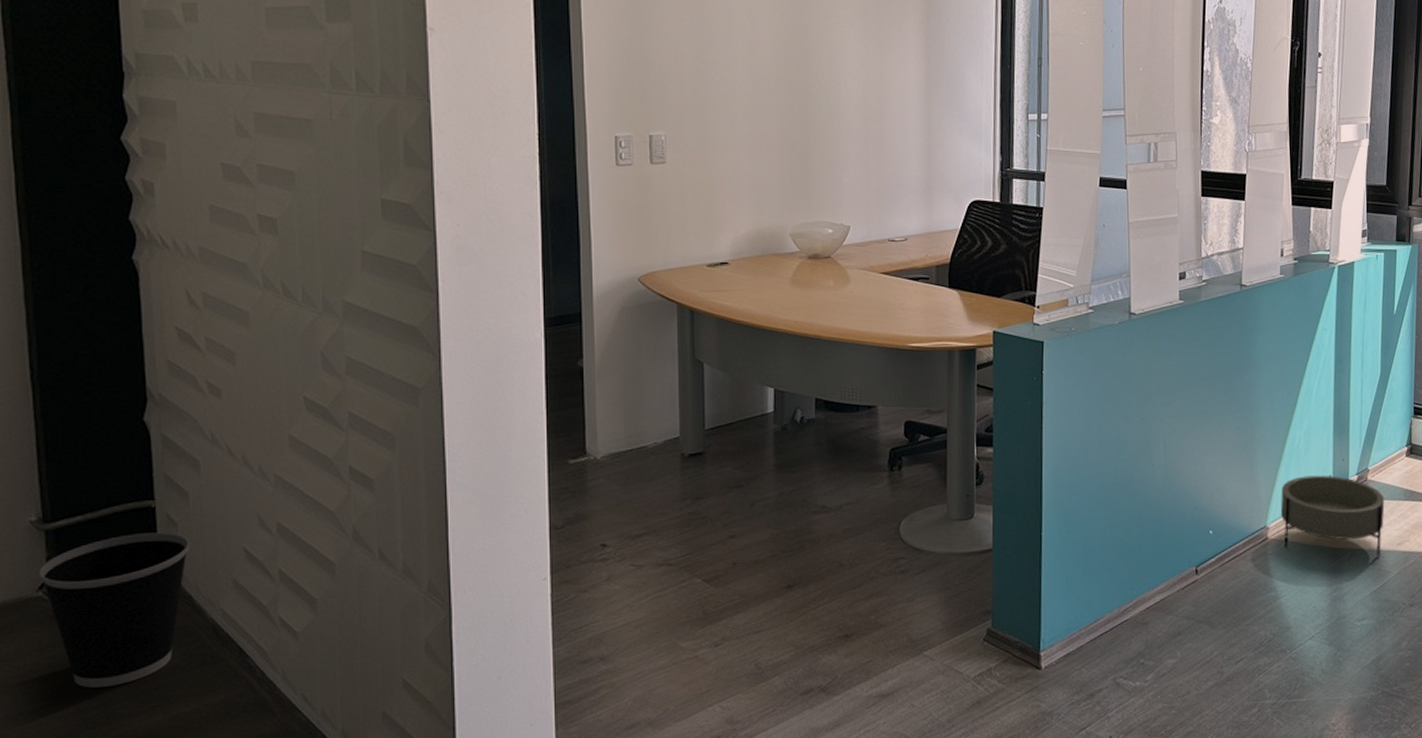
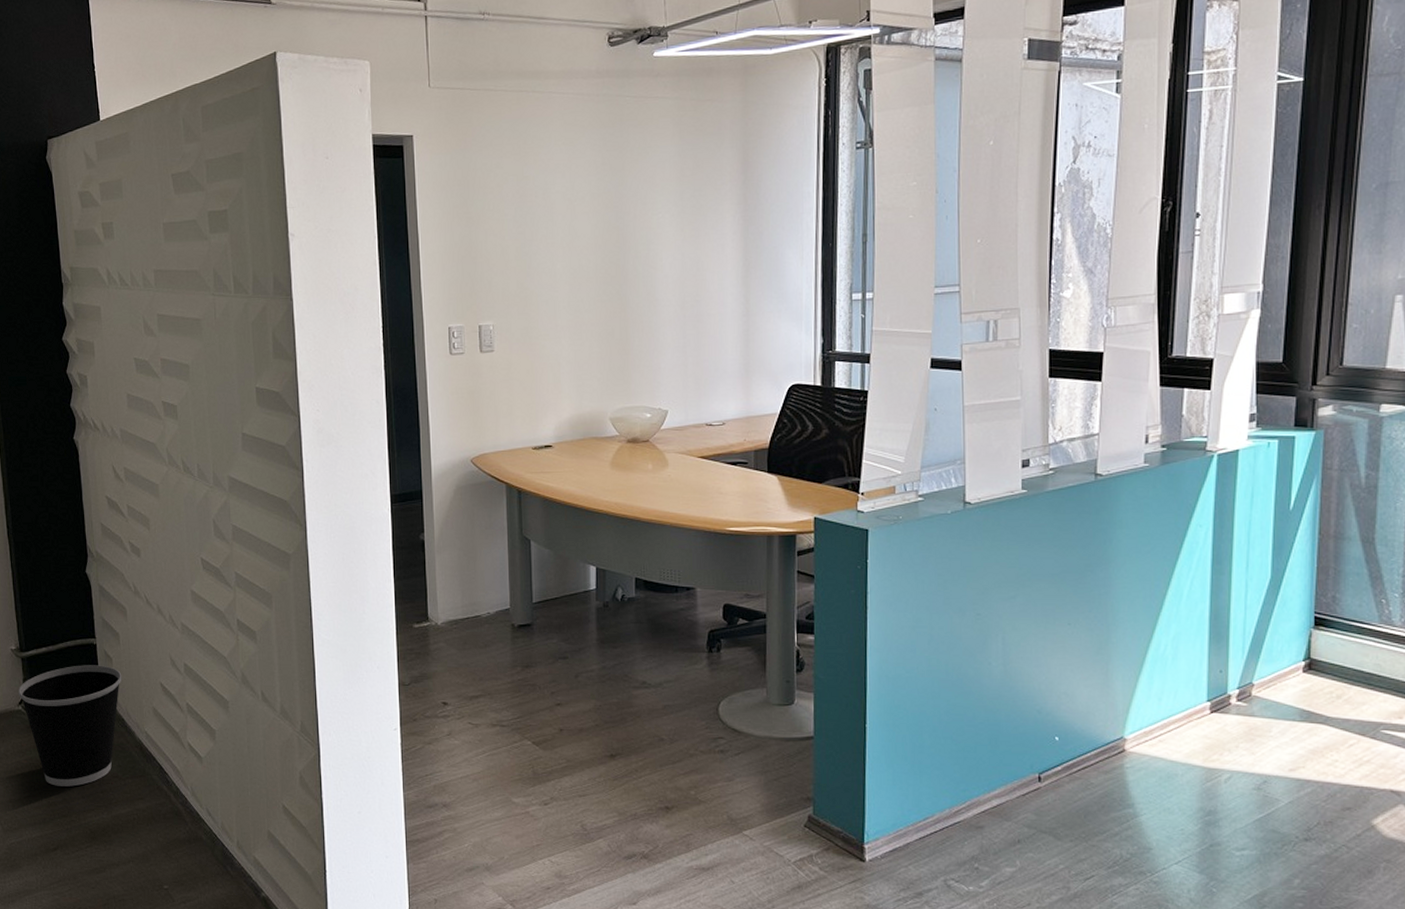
planter: present [1280,474,1385,557] -> none [1140,686,1274,783]

